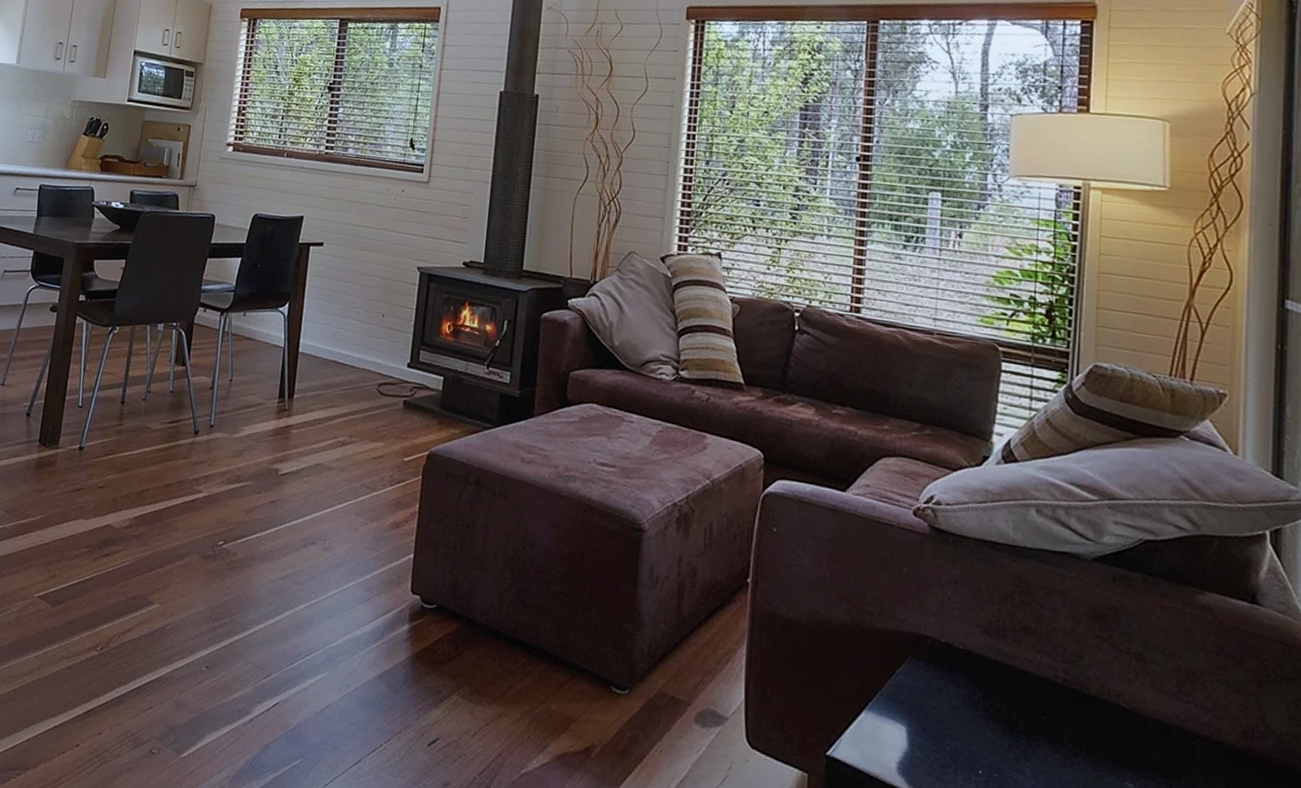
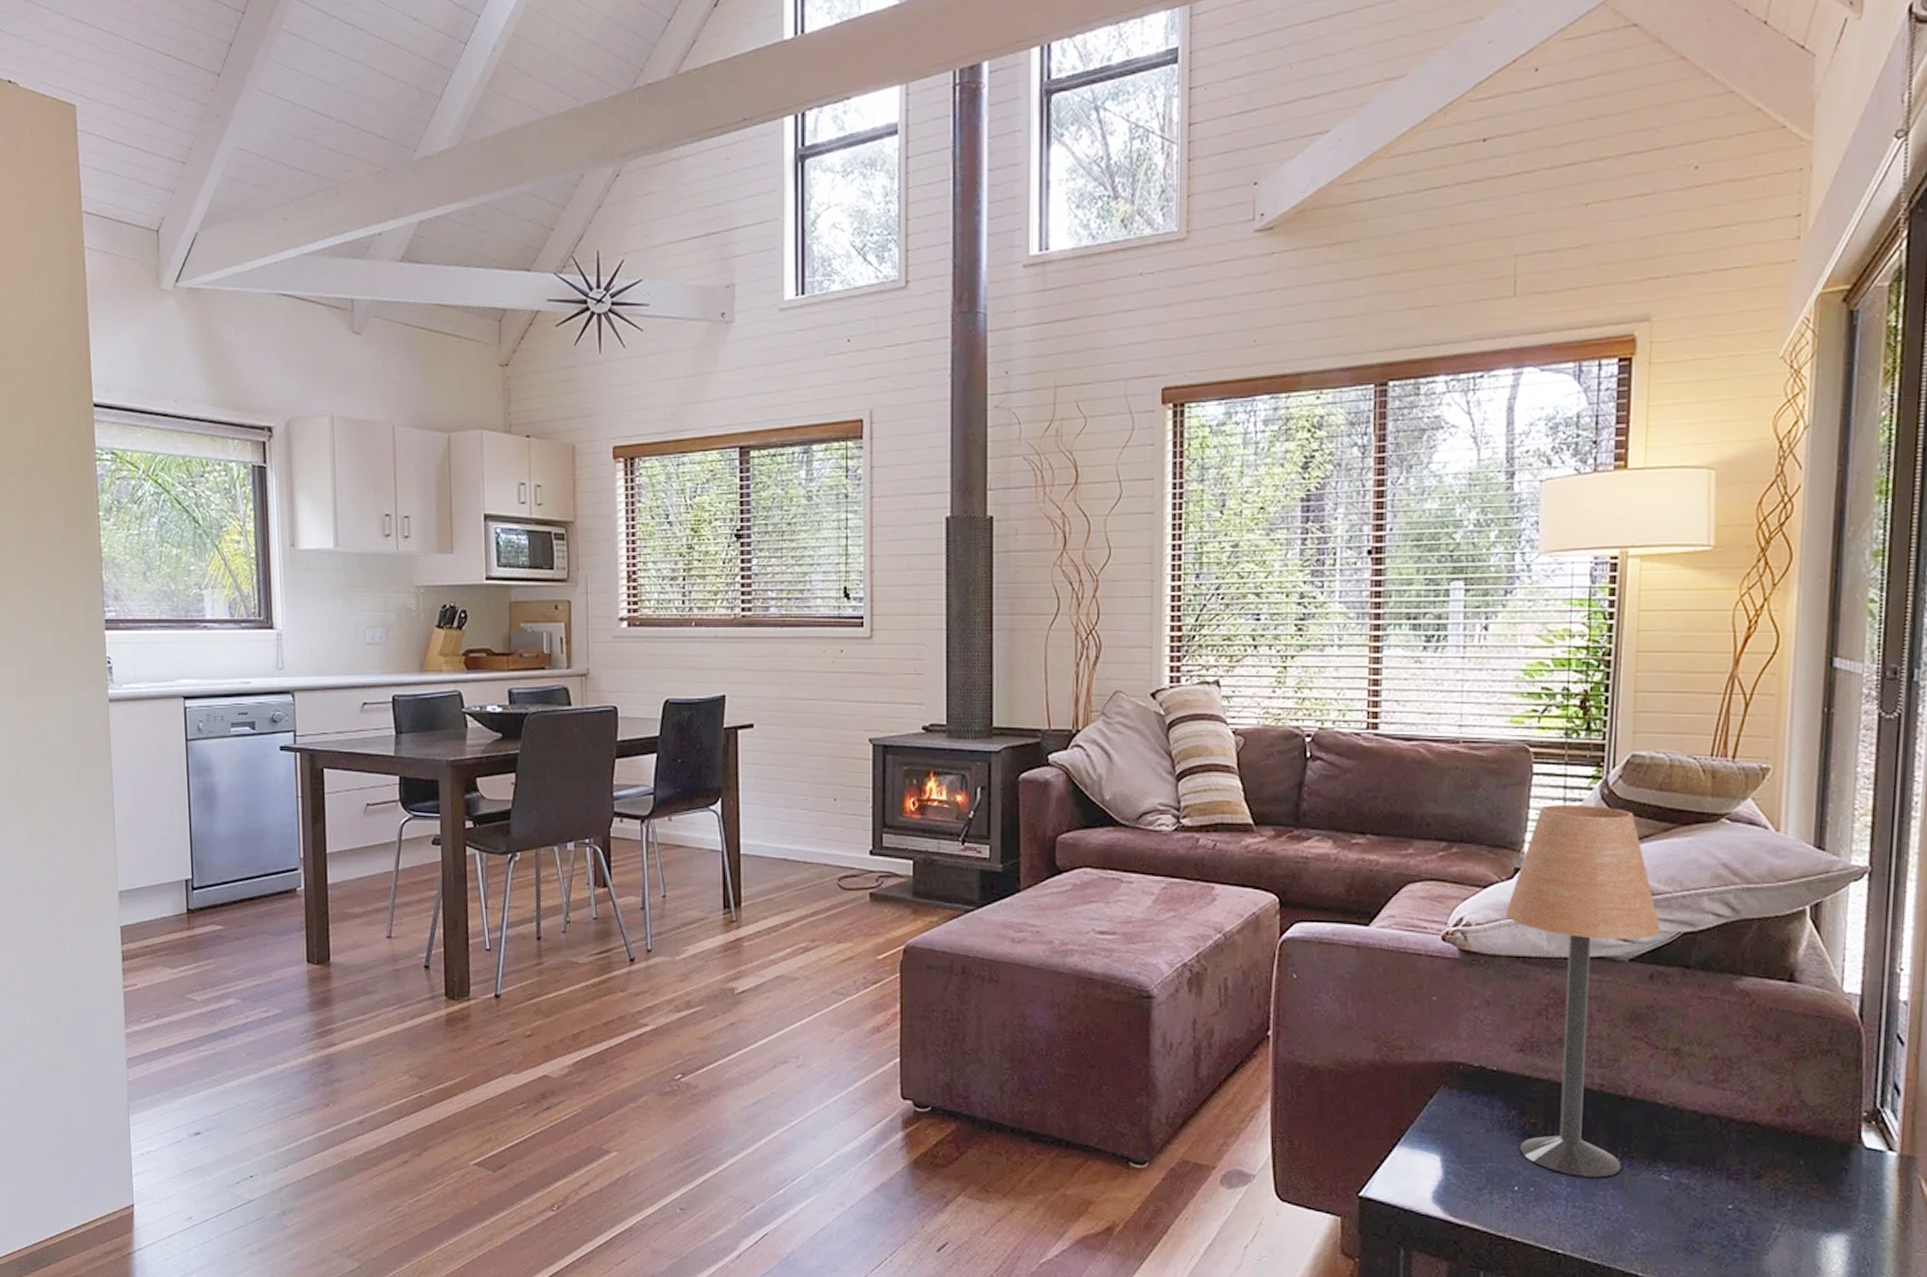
table lamp: none [973,401,1123,775] -> present [1505,805,1661,1178]

